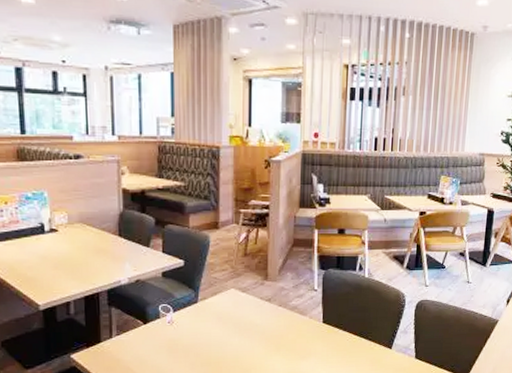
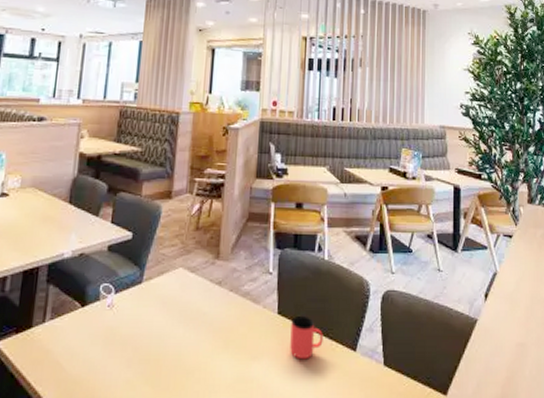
cup: none [334,323,363,357] -> present [290,315,323,360]

